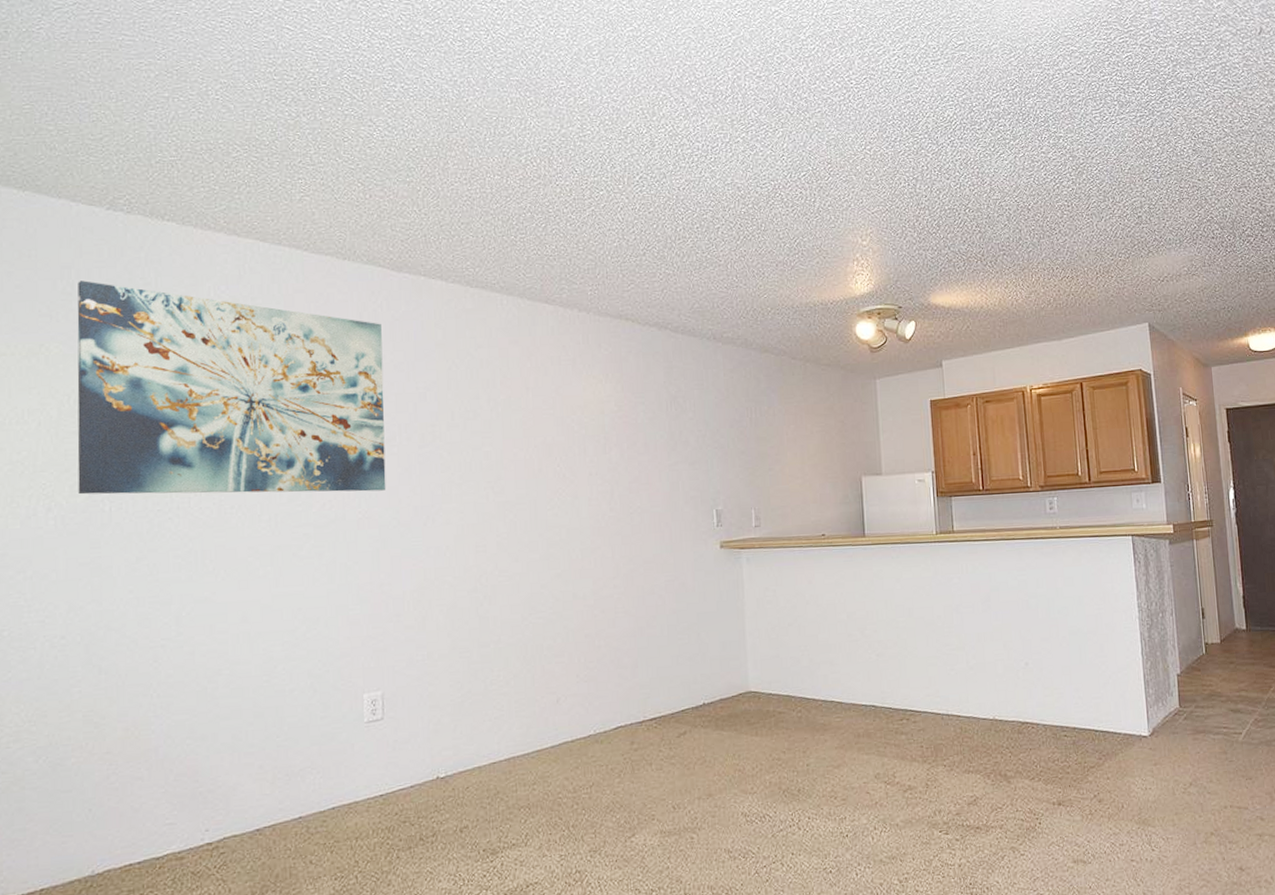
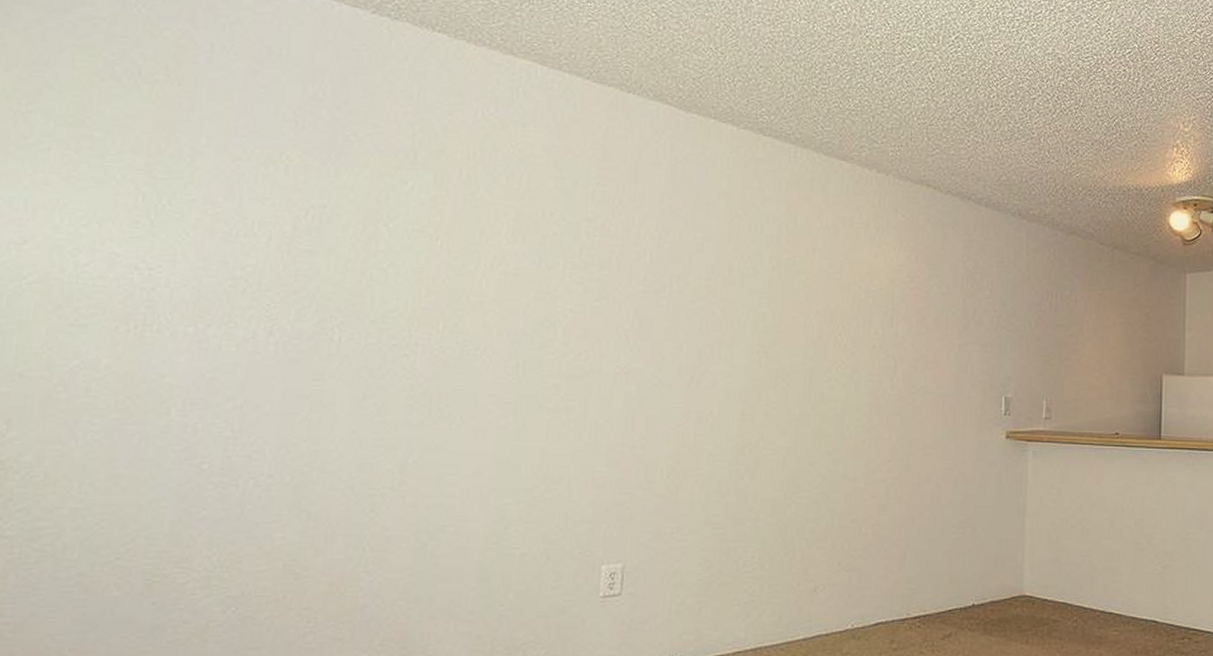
wall art: present [77,280,386,495] -> none [306,87,662,345]

